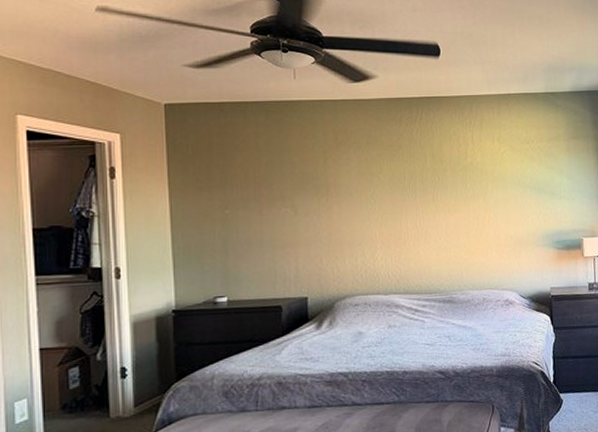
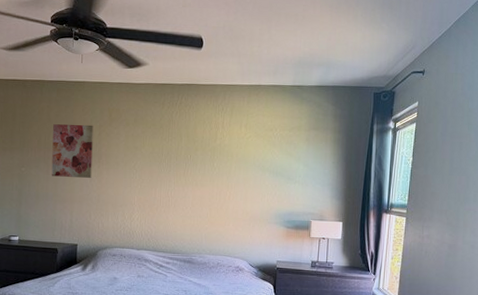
wall art: none [263,151,319,217] -> present [51,124,94,178]

